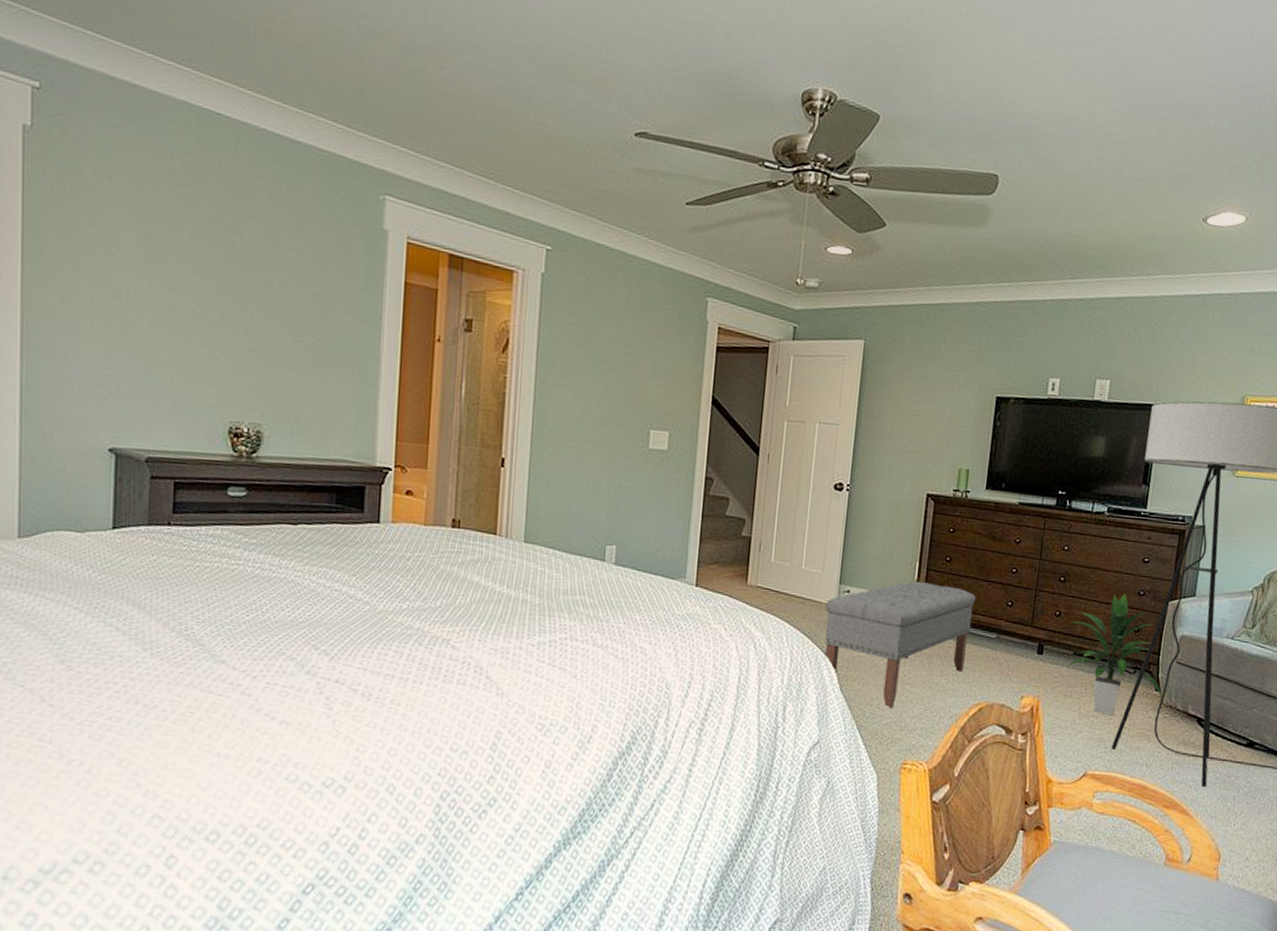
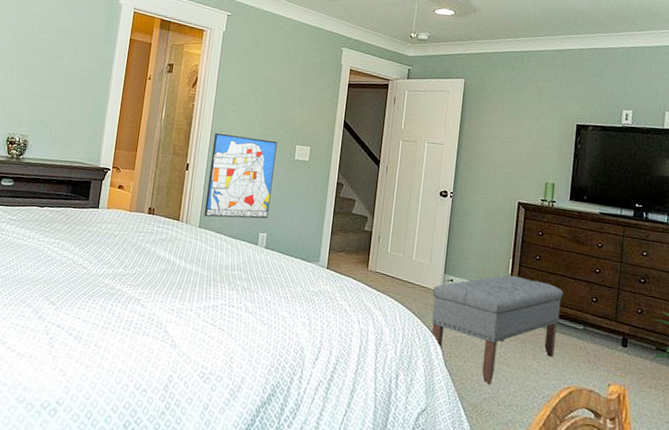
wall art: none [530,415,625,528] -> present [204,132,277,219]

